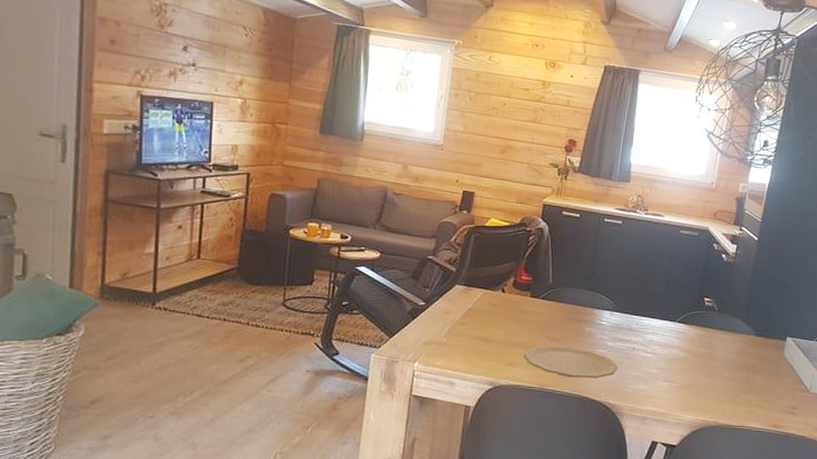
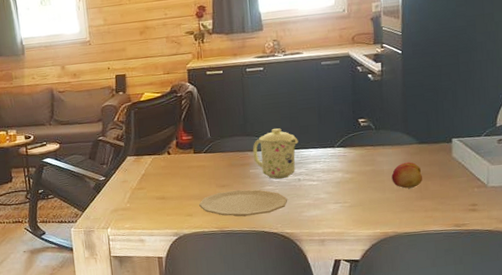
mug: none [591,289,642,345] -> present [252,128,299,179]
fruit: none [723,352,753,380] -> present [391,162,422,189]

